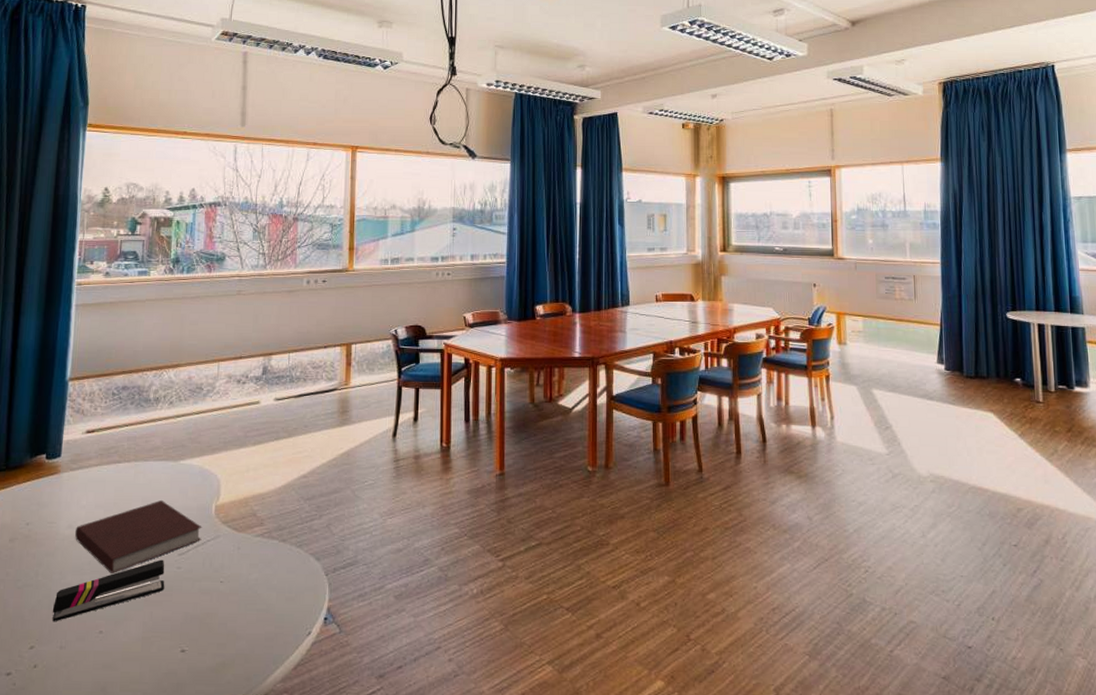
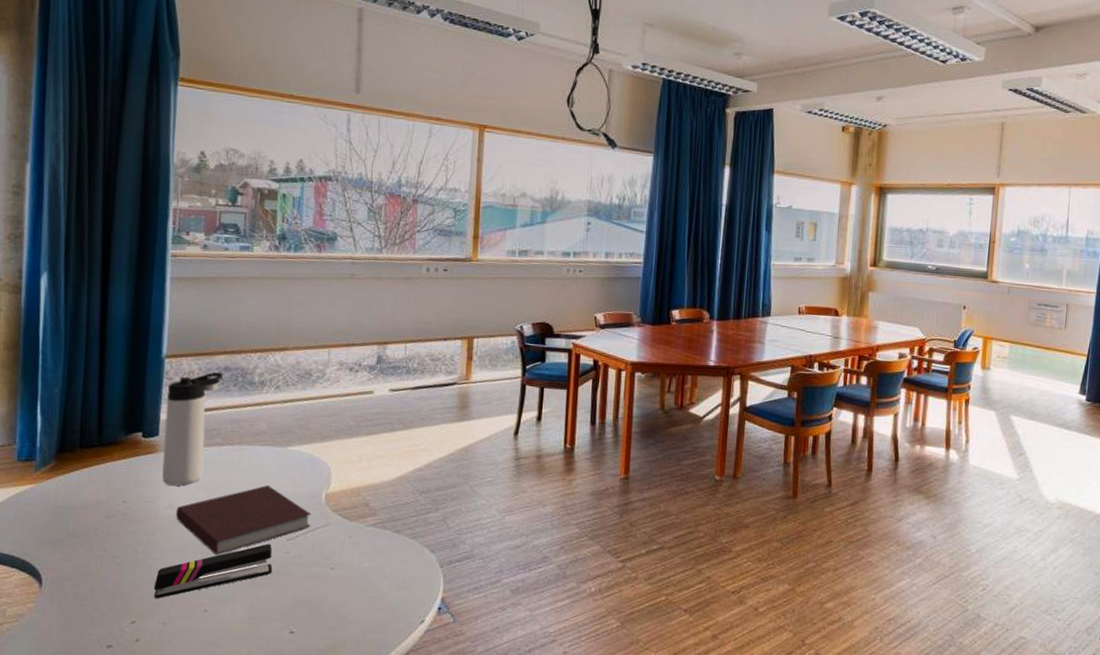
thermos bottle: none [63,391,121,505] -> present [162,371,223,486]

